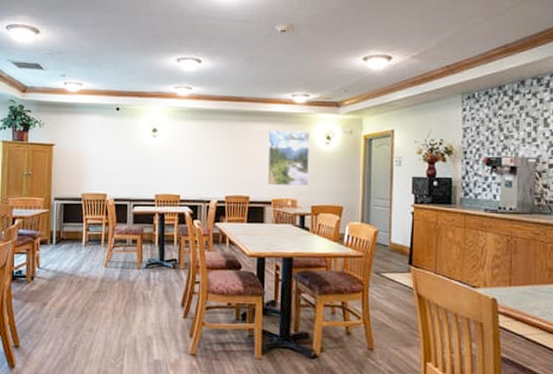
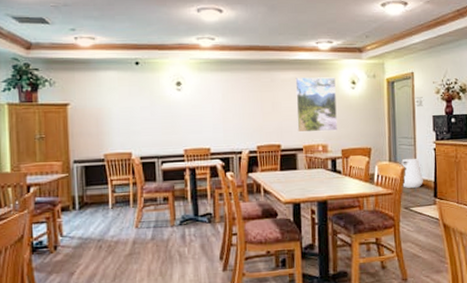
trash can: none [373,220,398,252] -> present [400,158,423,188]

